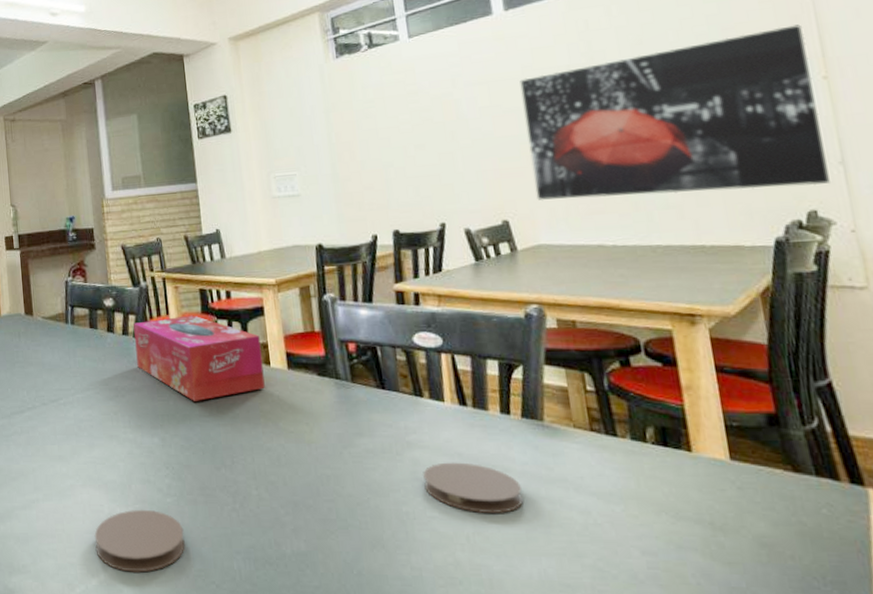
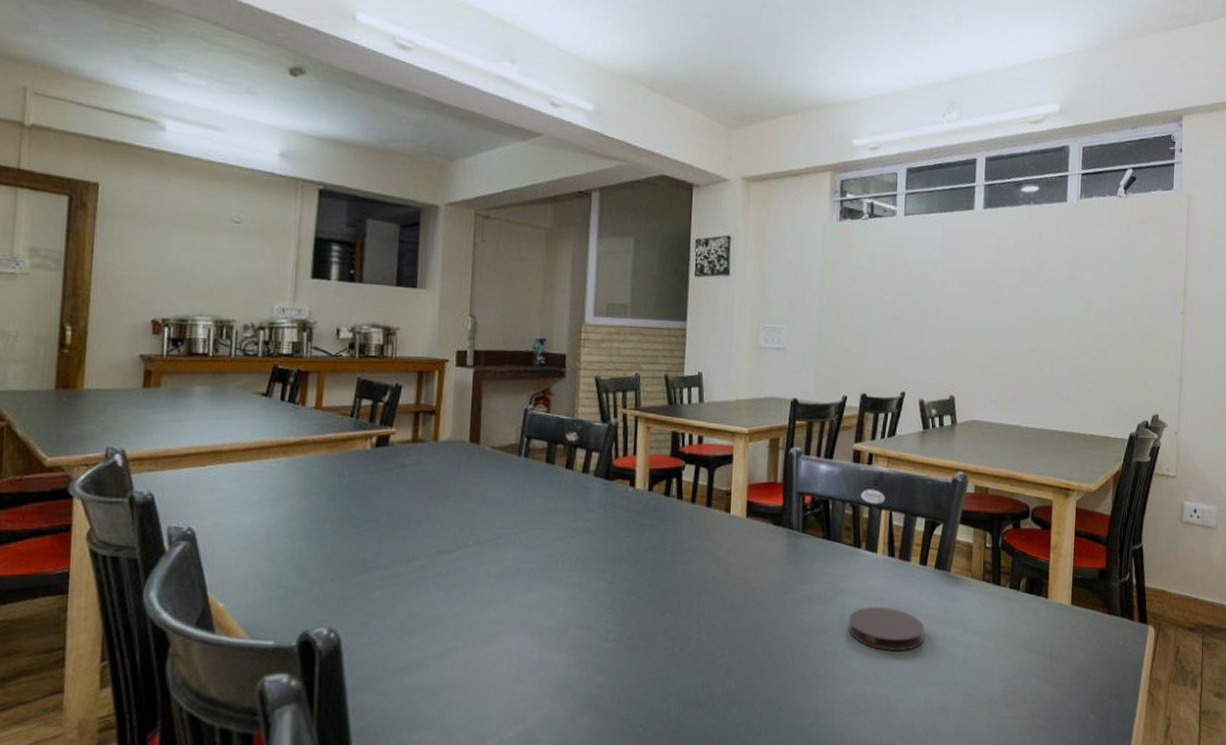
coaster: present [94,509,185,573] -> none [517,655,618,721]
tissue box: present [133,315,265,401] -> none [594,457,725,545]
wall art: present [520,24,830,200] -> none [979,267,1177,396]

